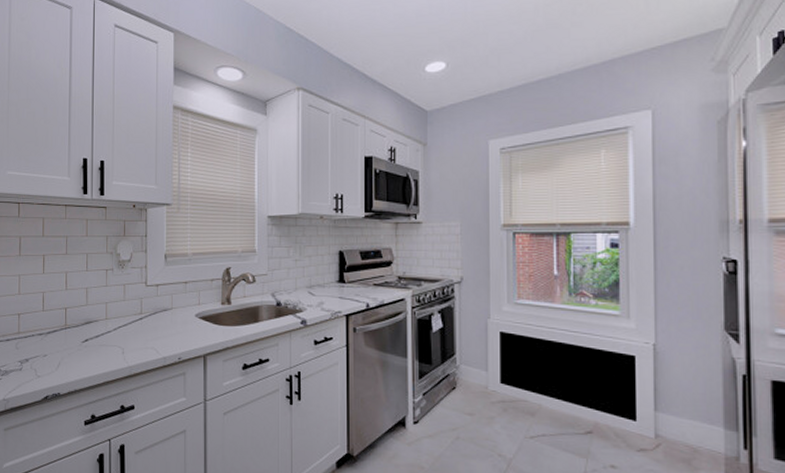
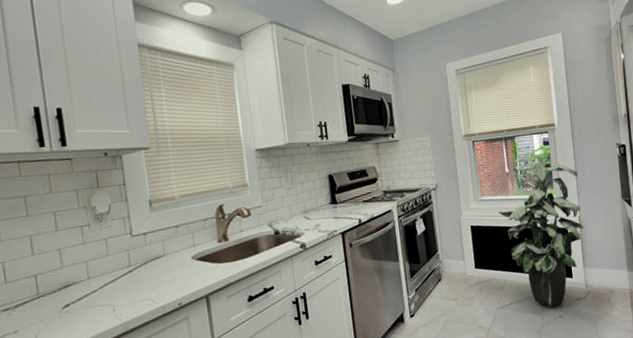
indoor plant: none [538,258,660,453] -> present [498,156,584,307]

